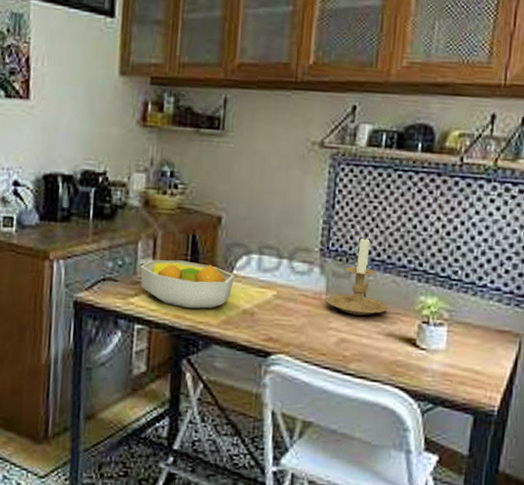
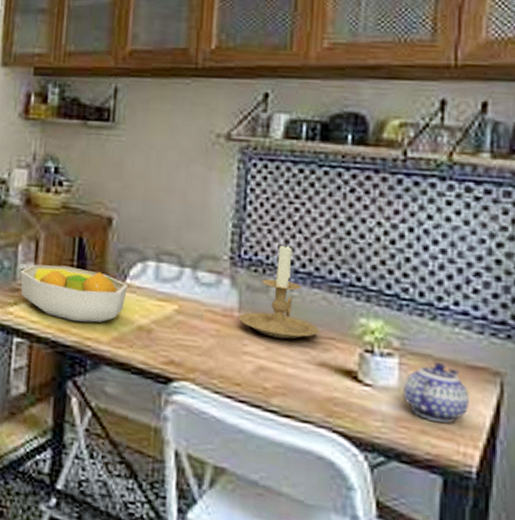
teapot: none [449,328,497,375] -> present [403,361,469,424]

